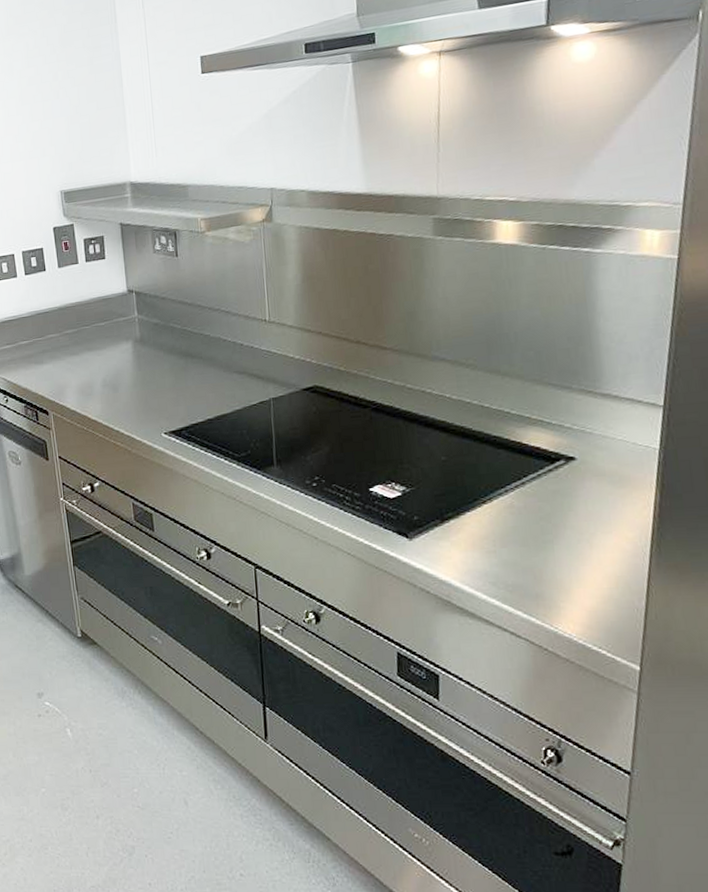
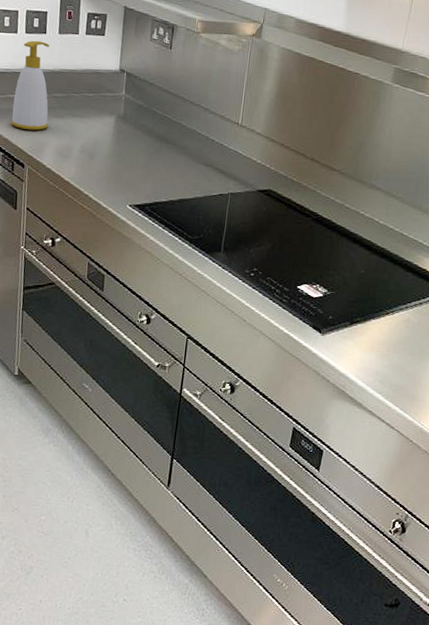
soap bottle: none [25,279,65,375] -> present [11,40,50,131]

